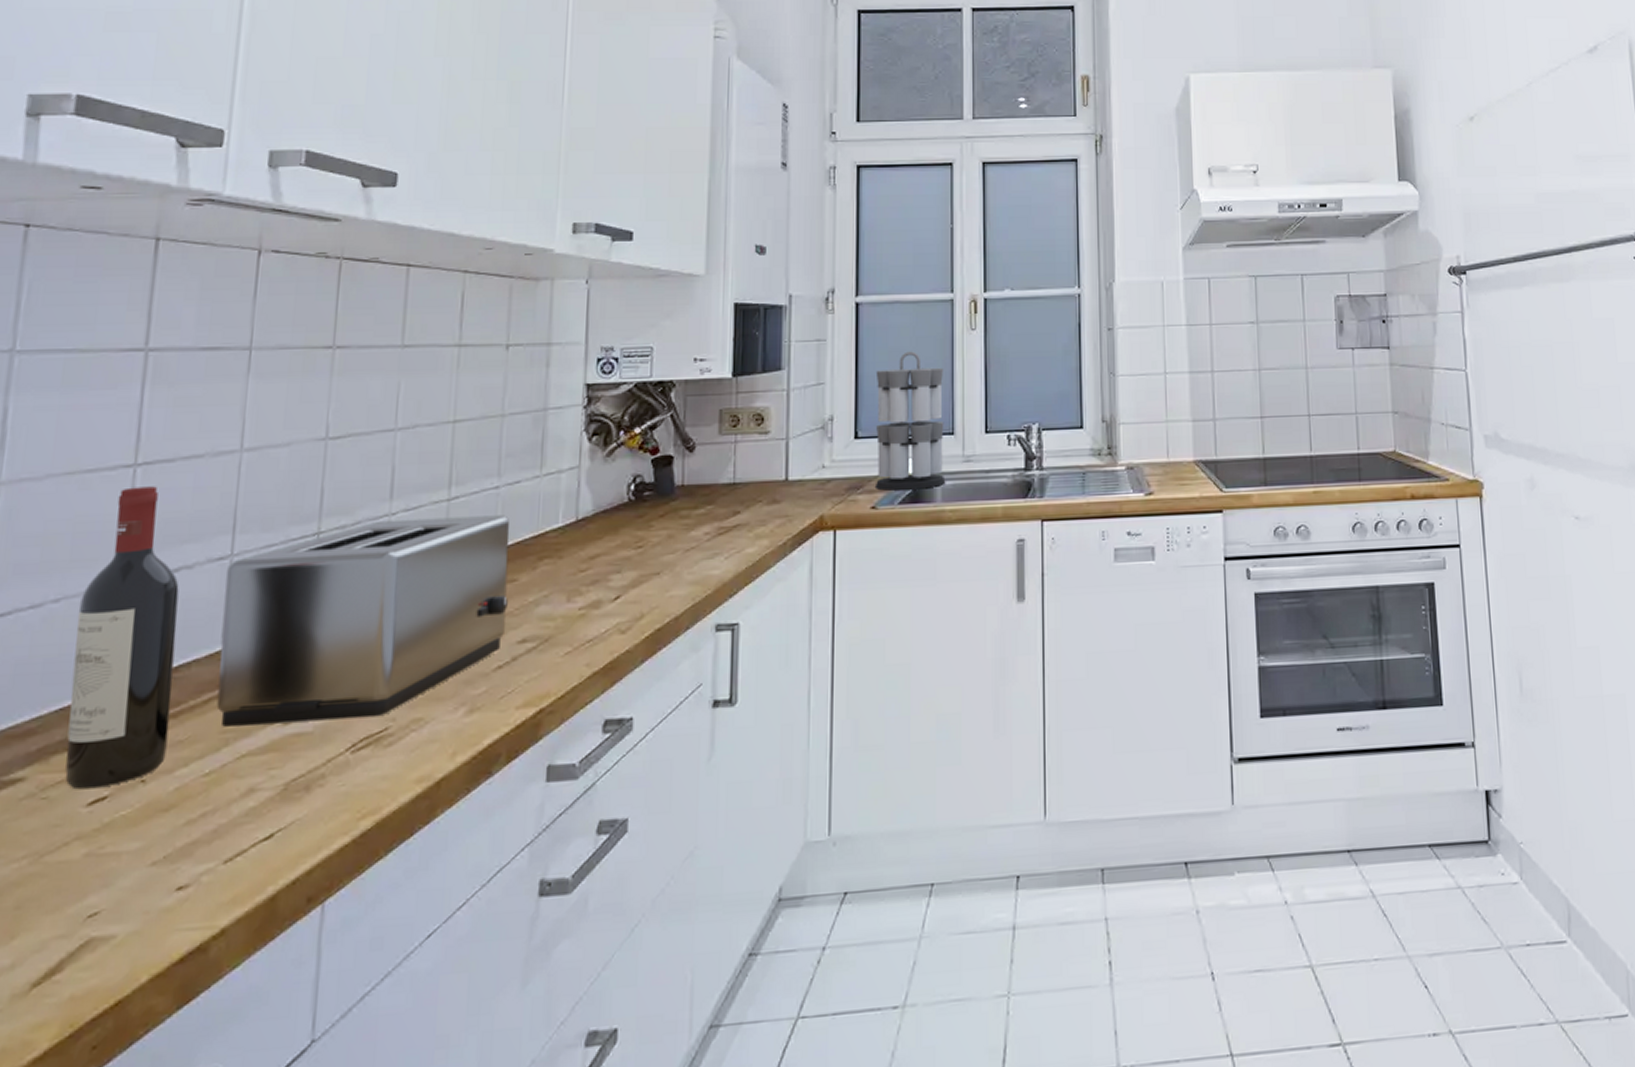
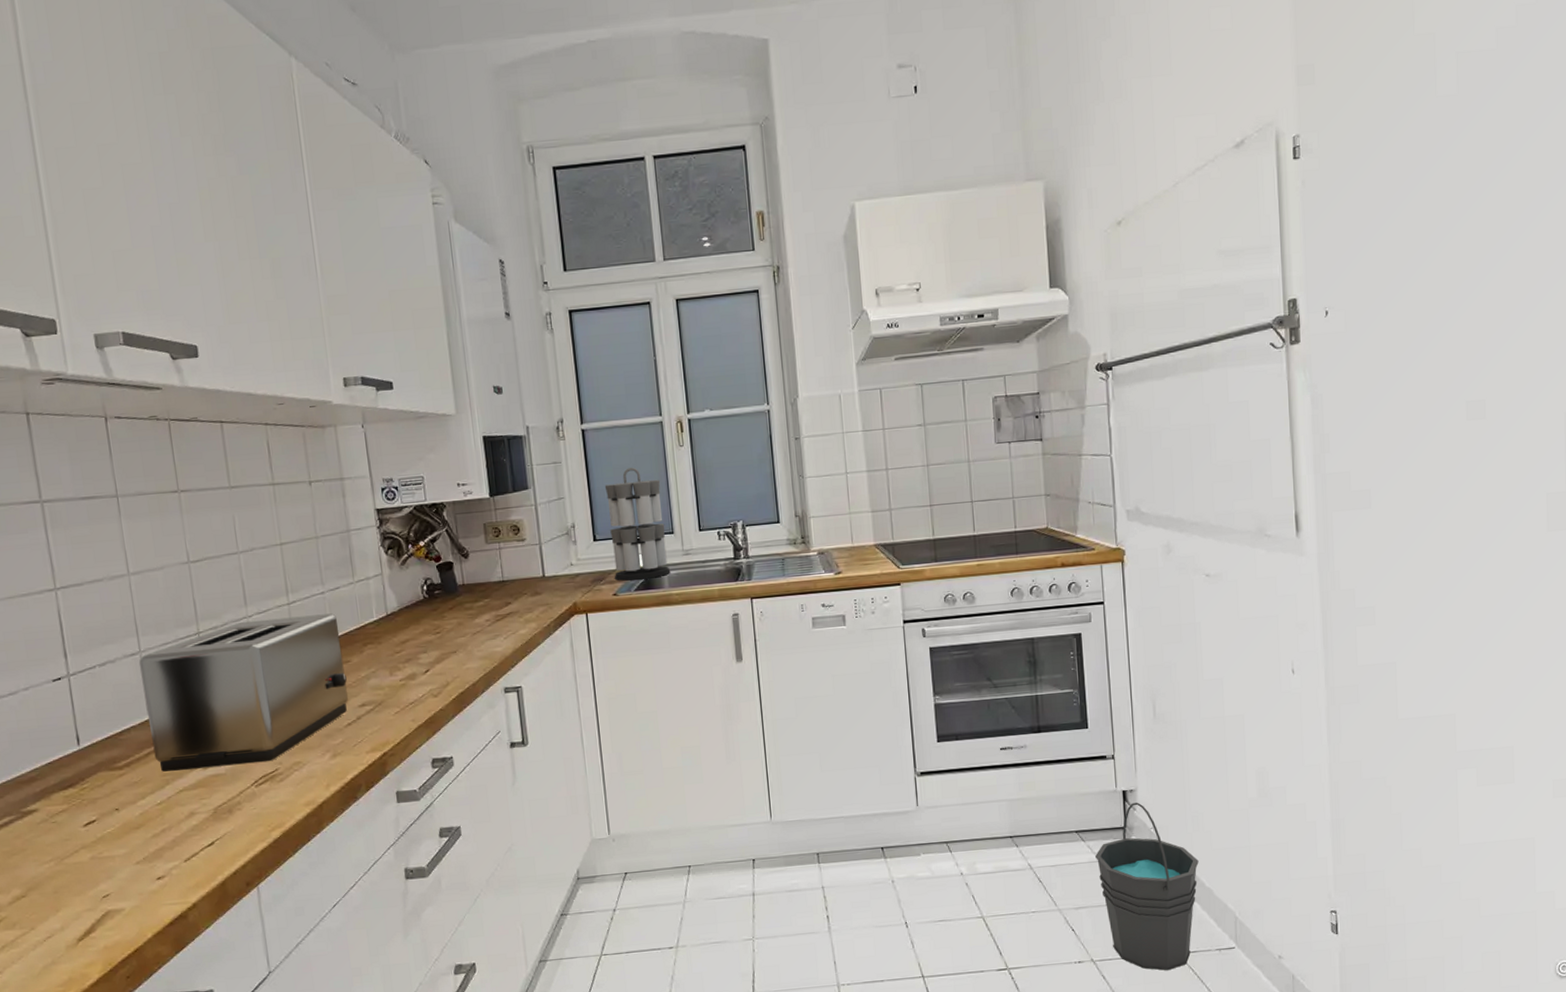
wine bottle: present [65,486,180,790] -> none [42,604,129,816]
bucket: none [1453,807,1580,1049] -> present [1095,802,1199,971]

